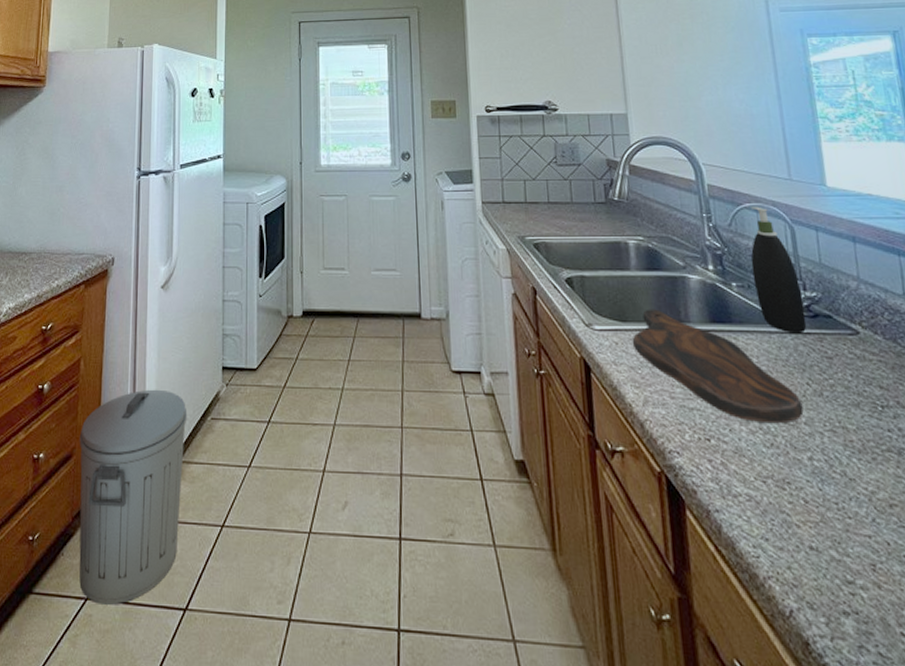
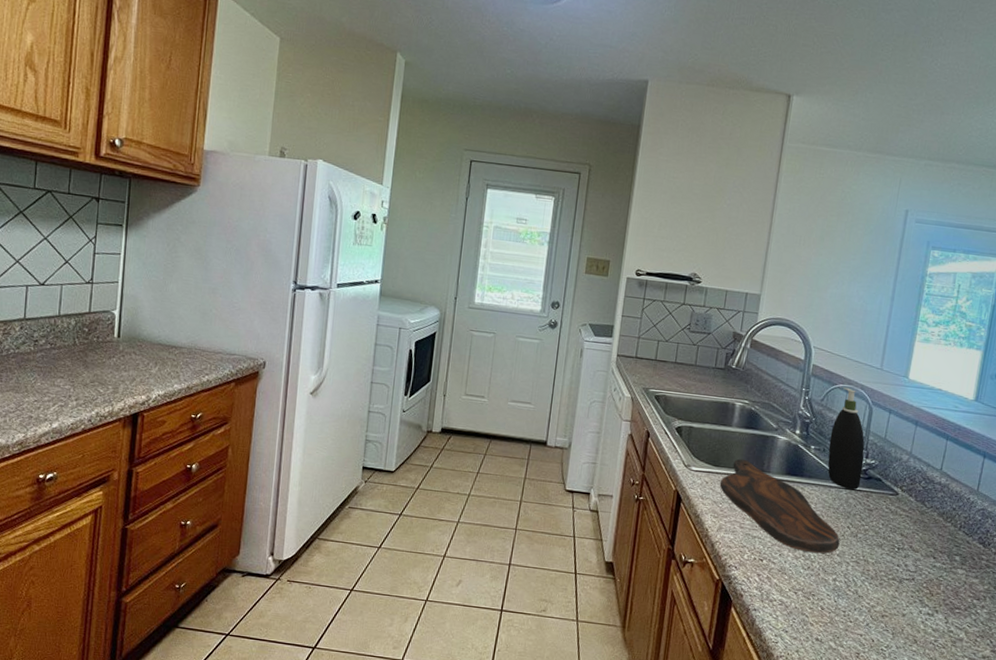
trash can: present [79,389,188,605] -> none [221,478,328,641]

